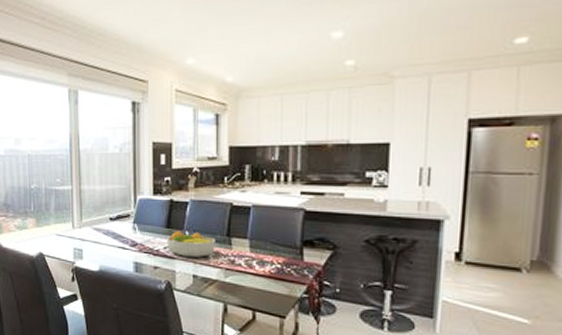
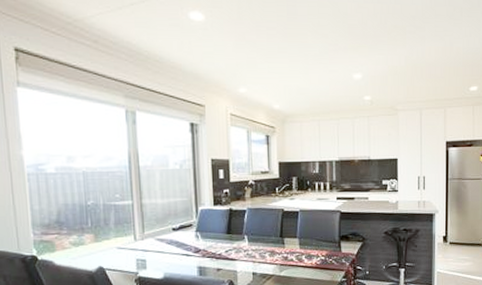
fruit bowl: present [167,230,215,257] -> none [228,235,271,258]

